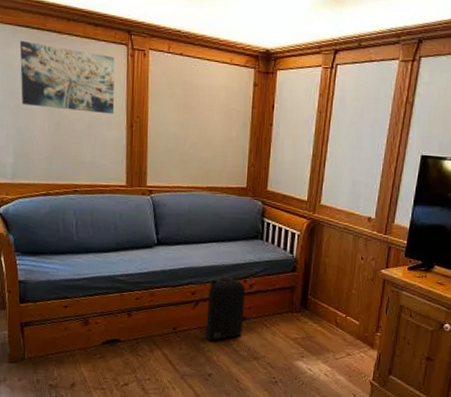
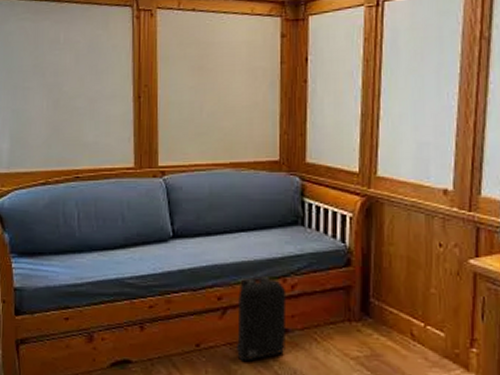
wall art: present [19,40,115,115] -> none [17,14,119,86]

